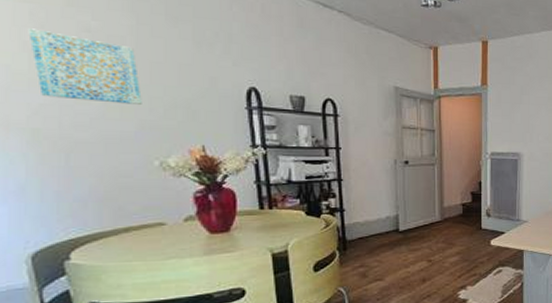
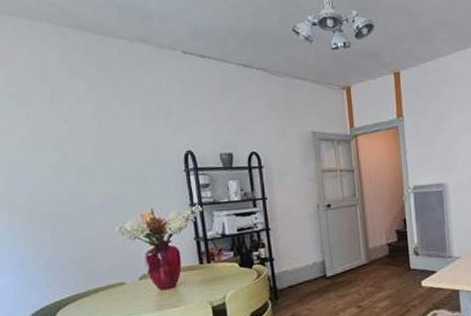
wall art: present [28,28,142,105] -> none [26,126,105,181]

